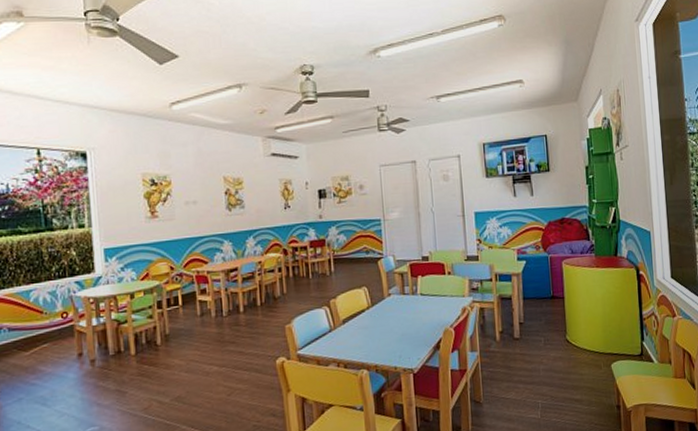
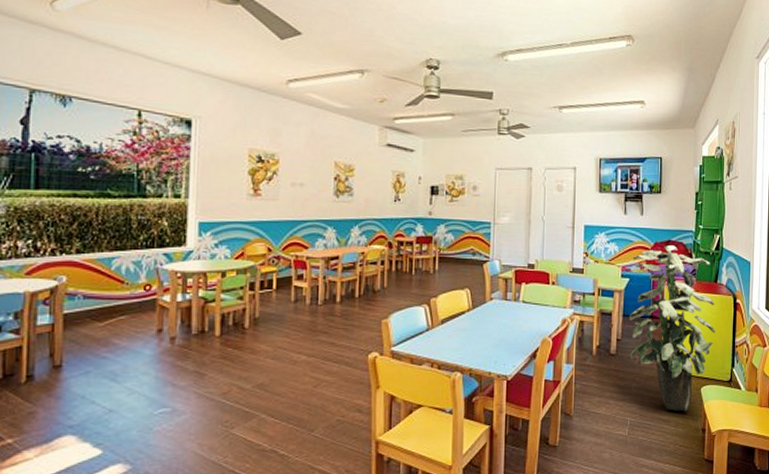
indoor plant: none [526,223,621,390] -> present [629,245,716,412]

